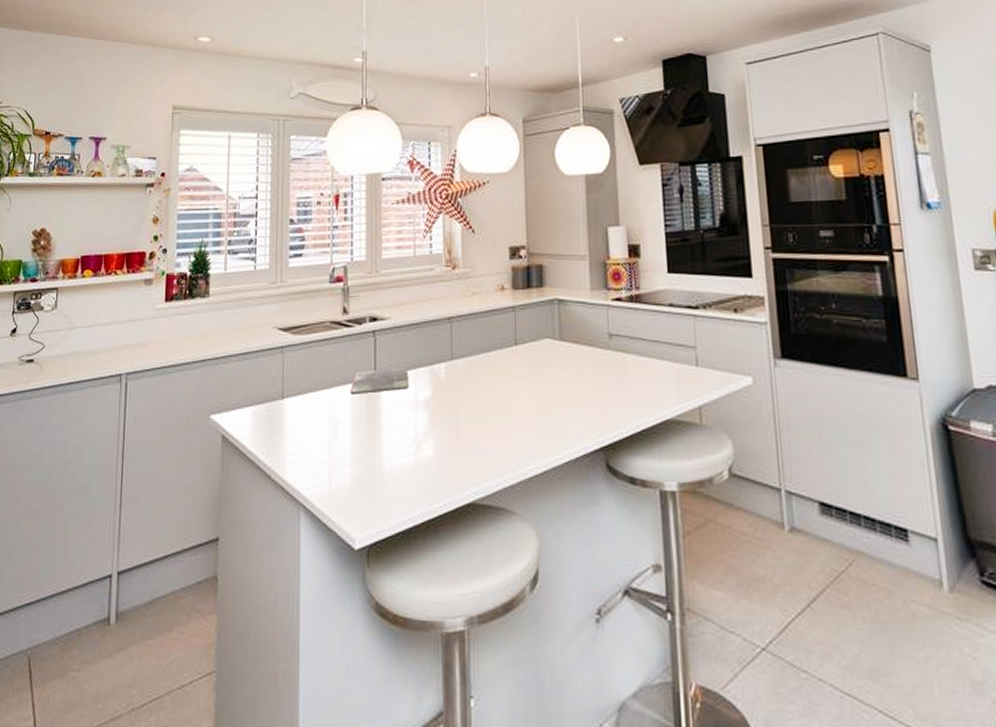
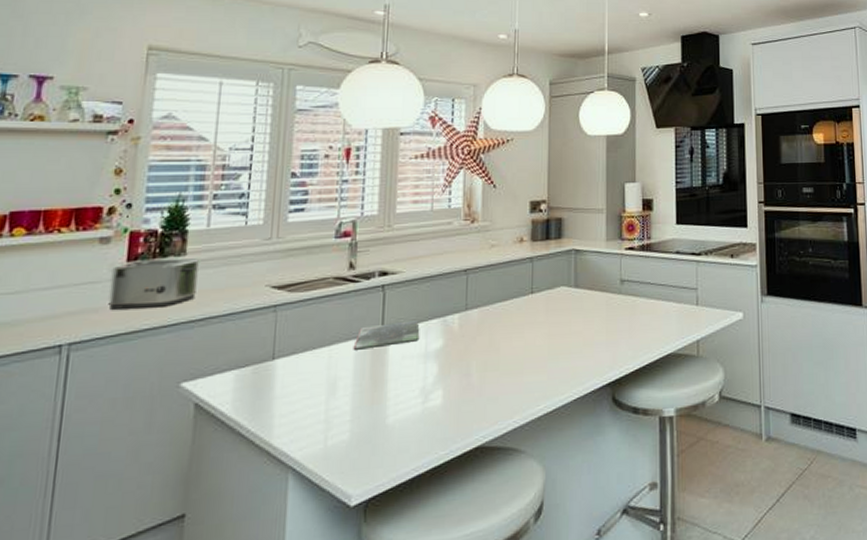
toaster: none [153,300,219,344] -> present [108,258,199,310]

